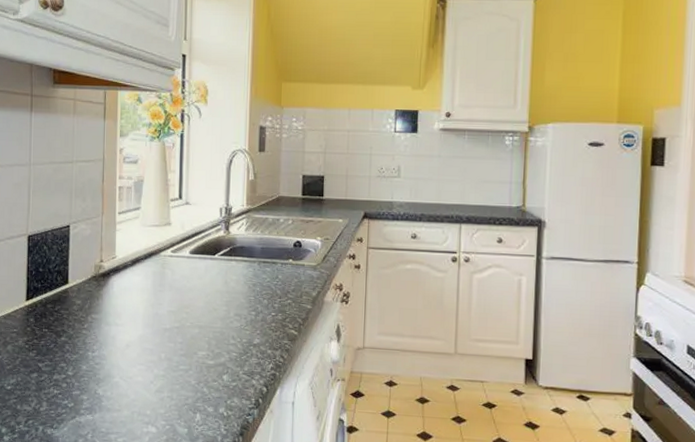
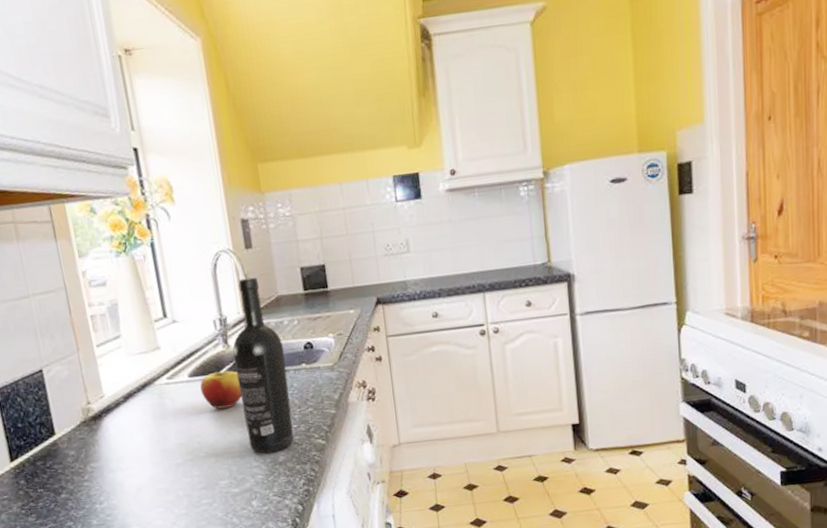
apple: none [198,253,233,287] -> present [200,370,242,409]
wine bottle: none [230,176,276,334] -> present [232,277,294,454]

